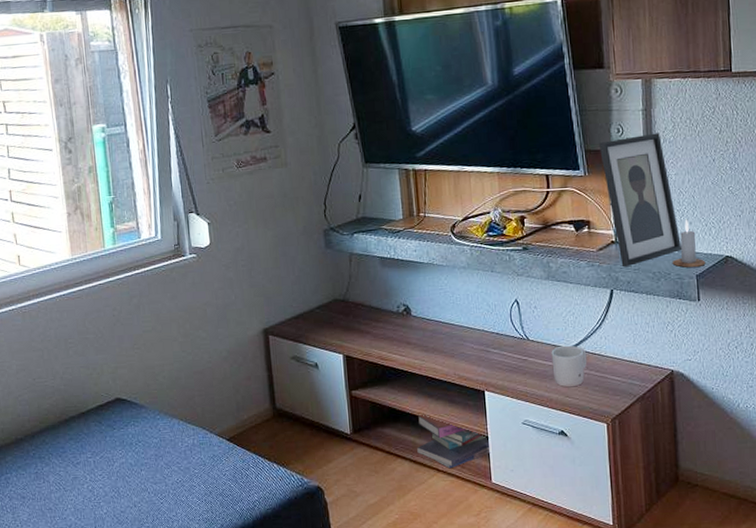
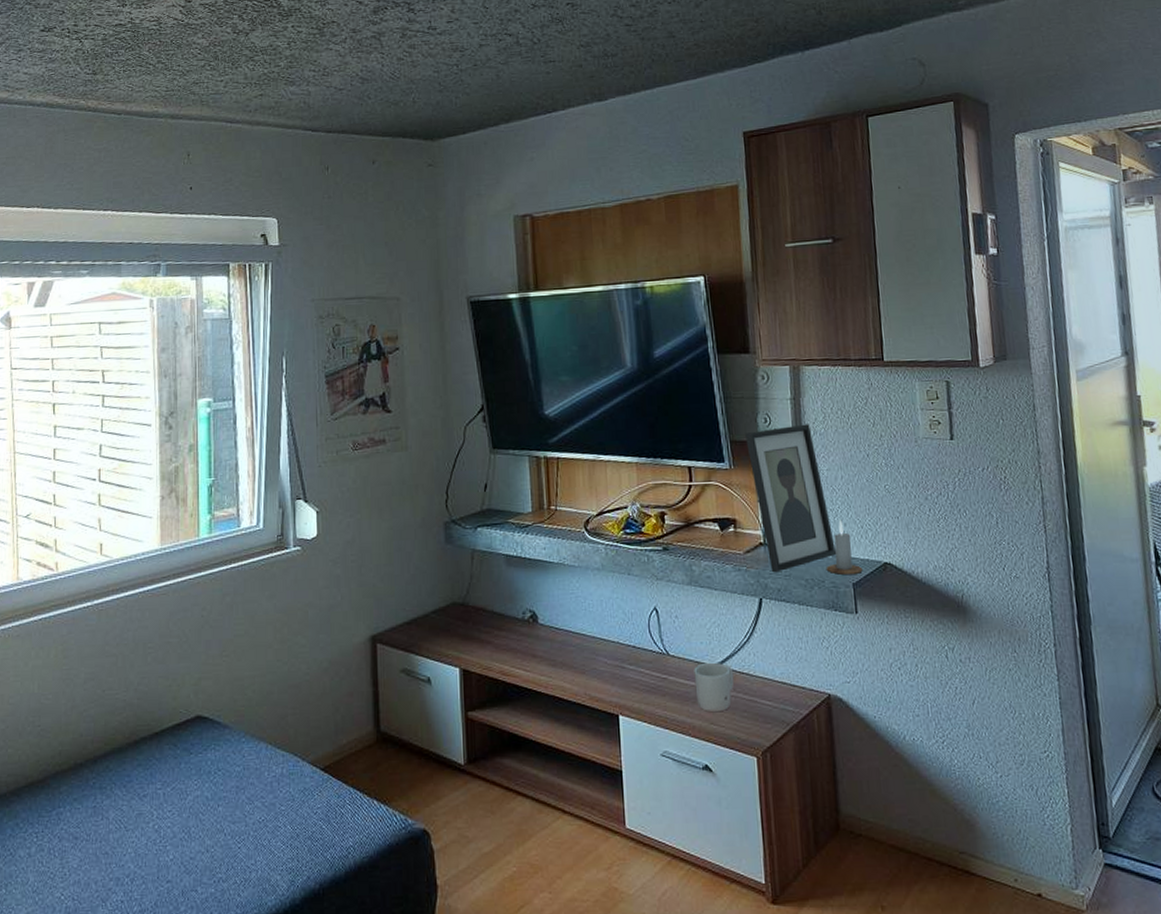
books: present [417,413,491,469] -> none [540,740,625,810]

